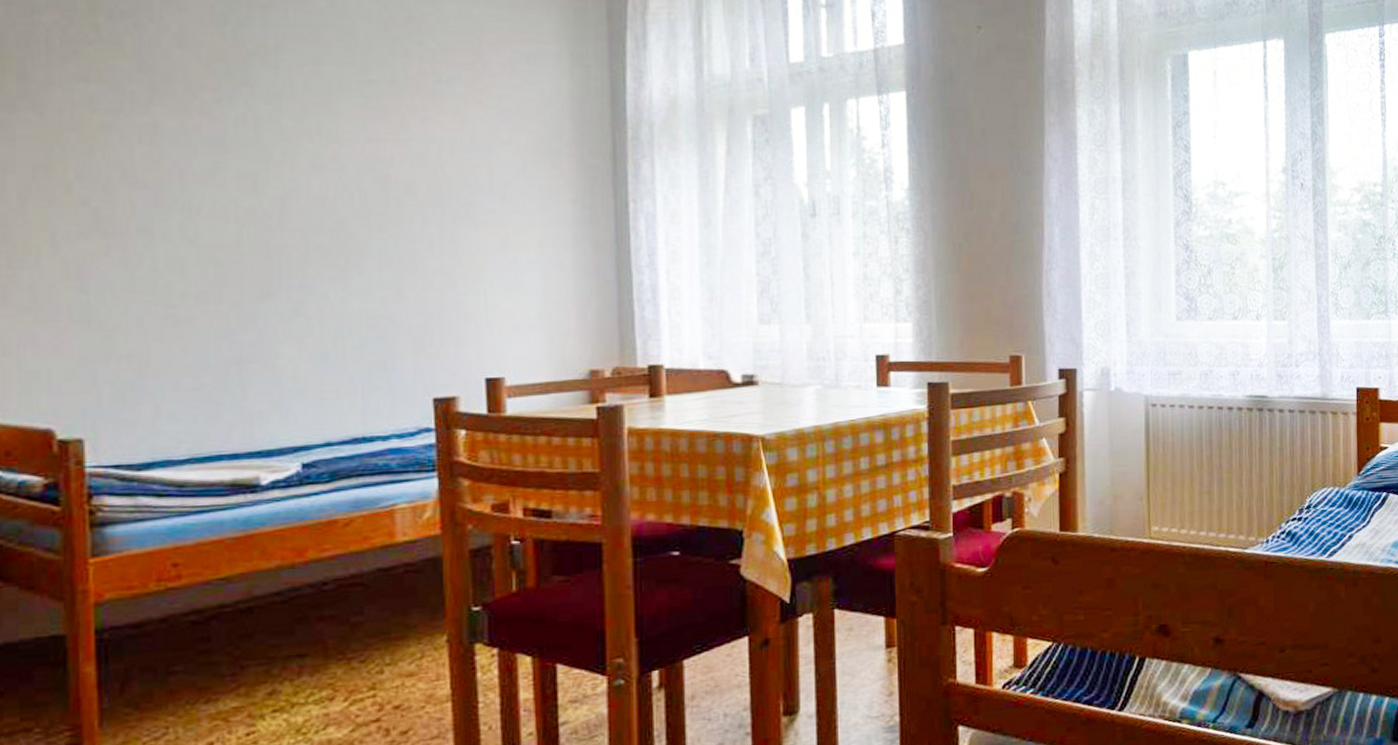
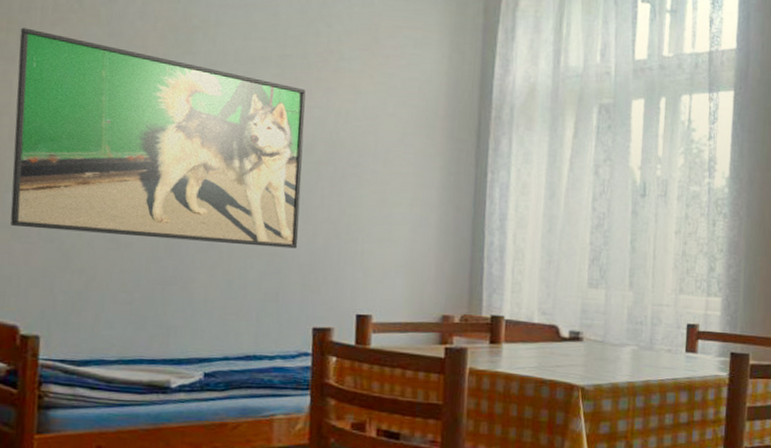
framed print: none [20,66,406,310] -> present [10,27,306,249]

